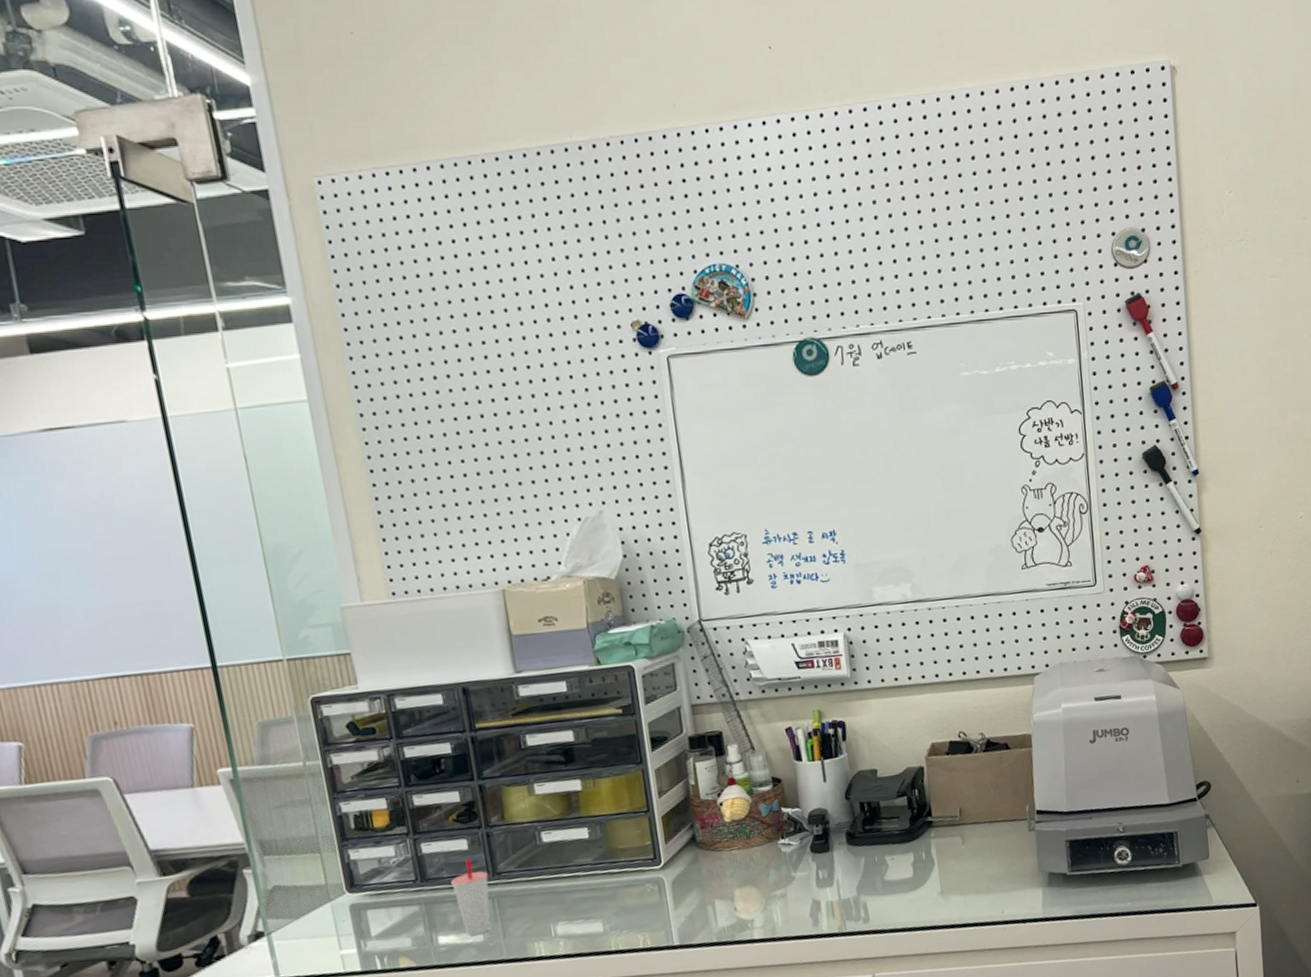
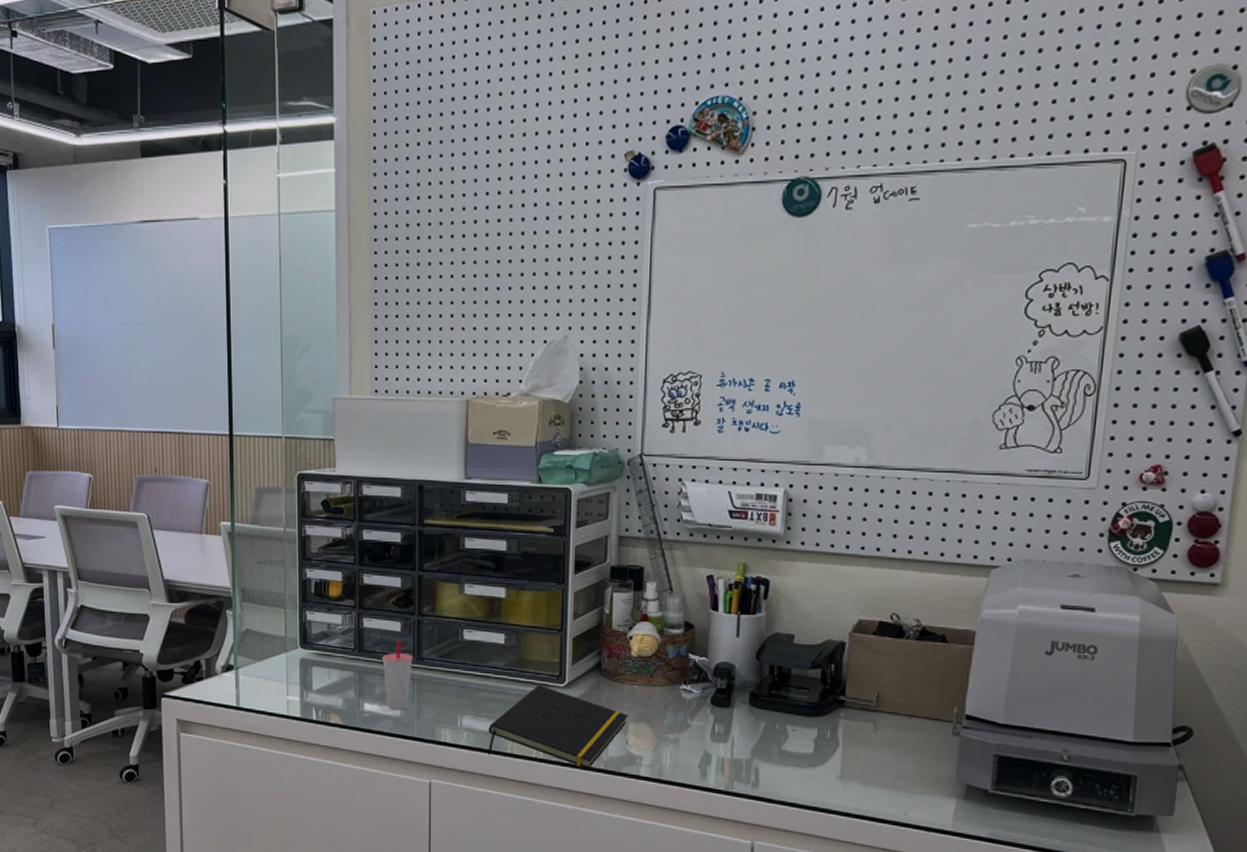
notepad: none [586,871,732,958] -> present [488,684,628,769]

